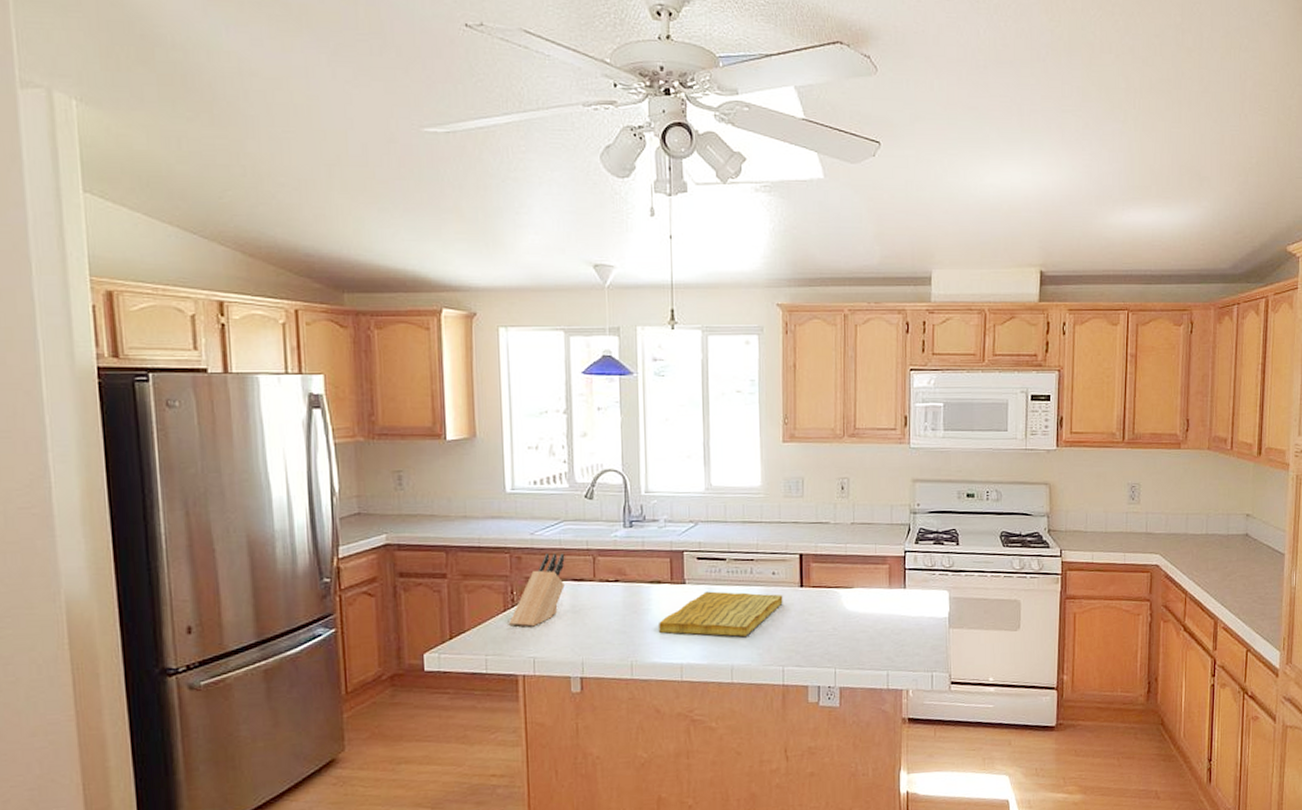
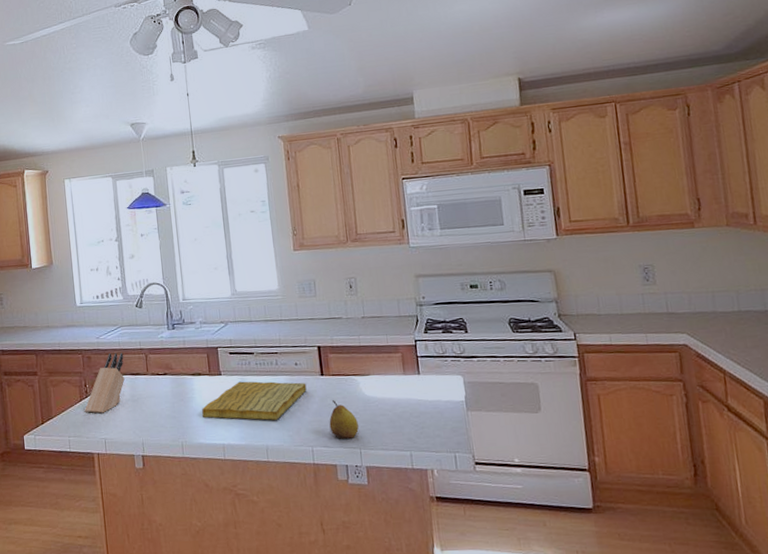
fruit: none [804,615,835,658] -> present [329,400,359,439]

